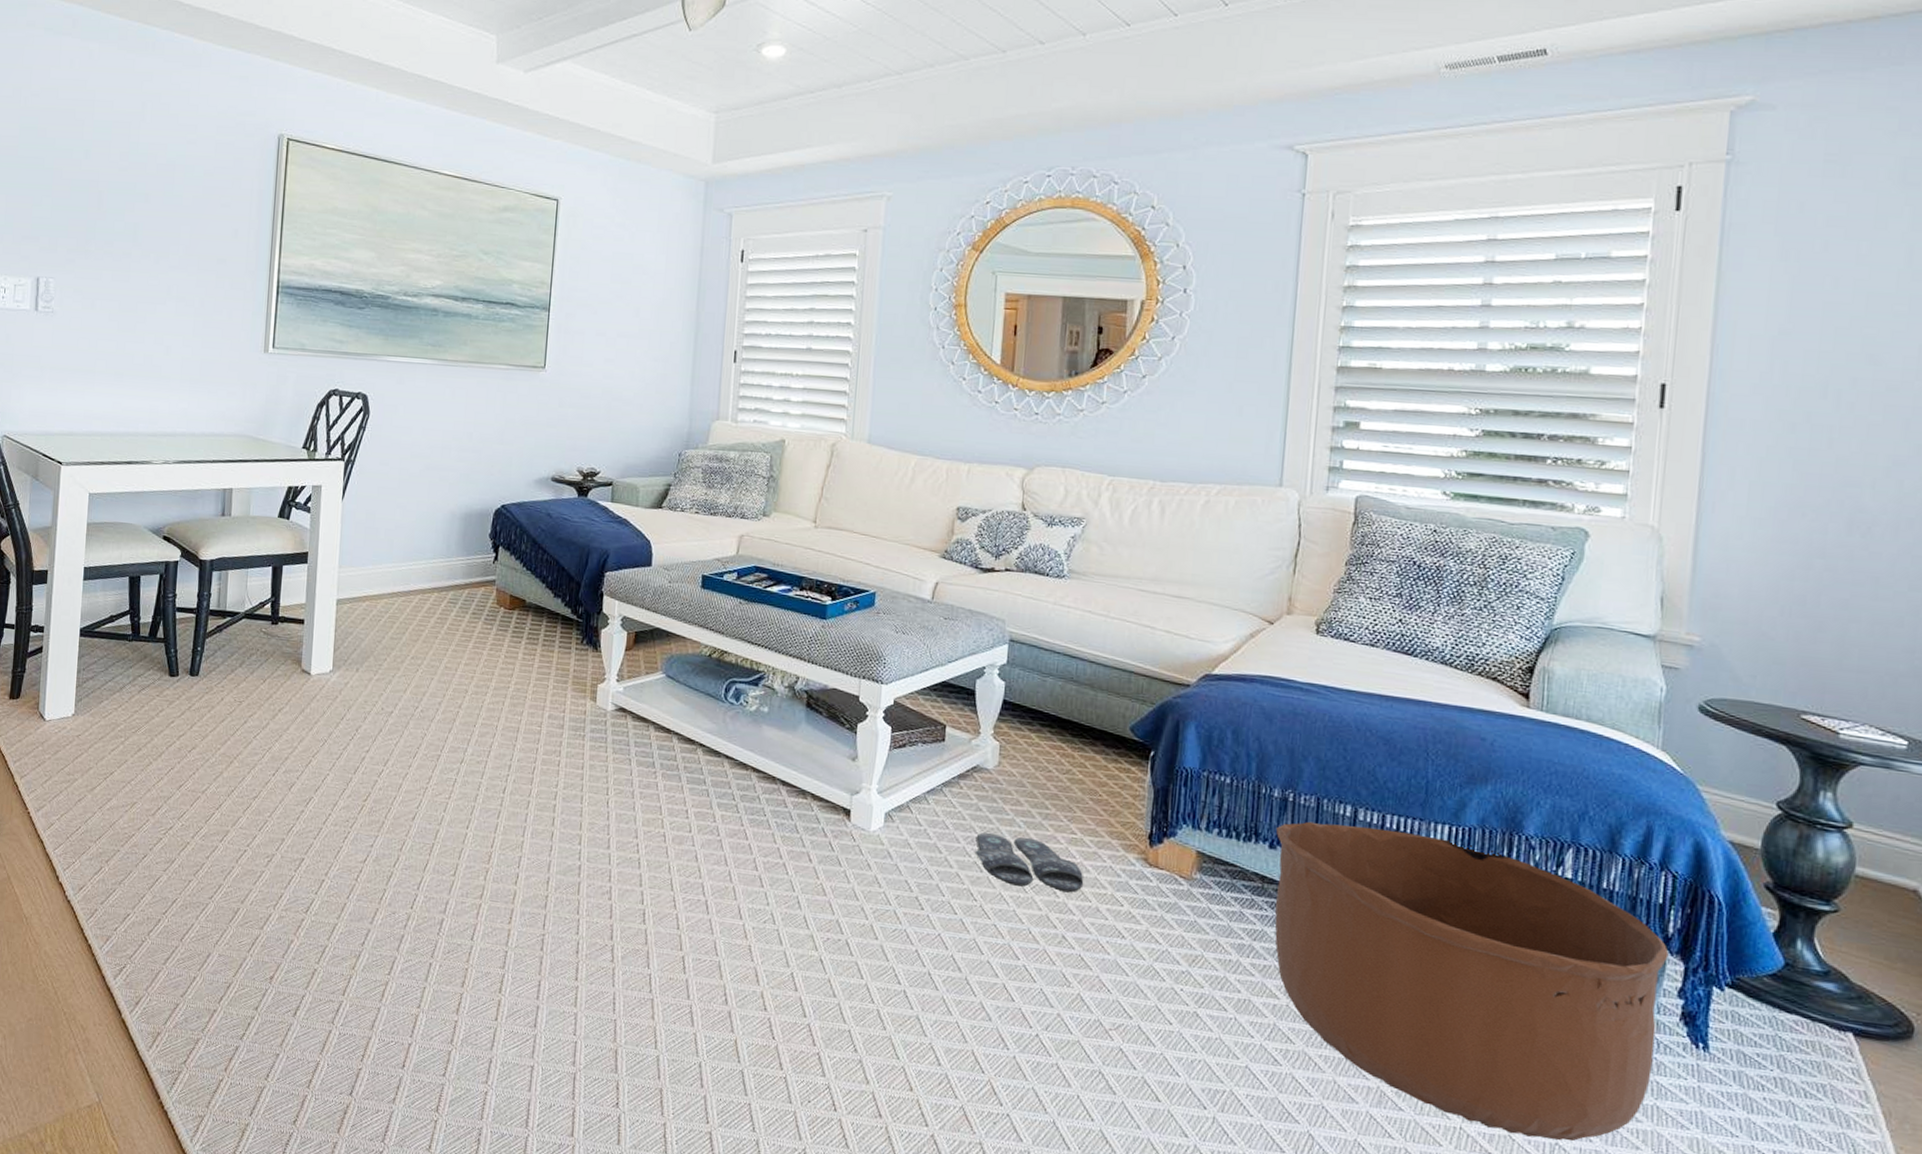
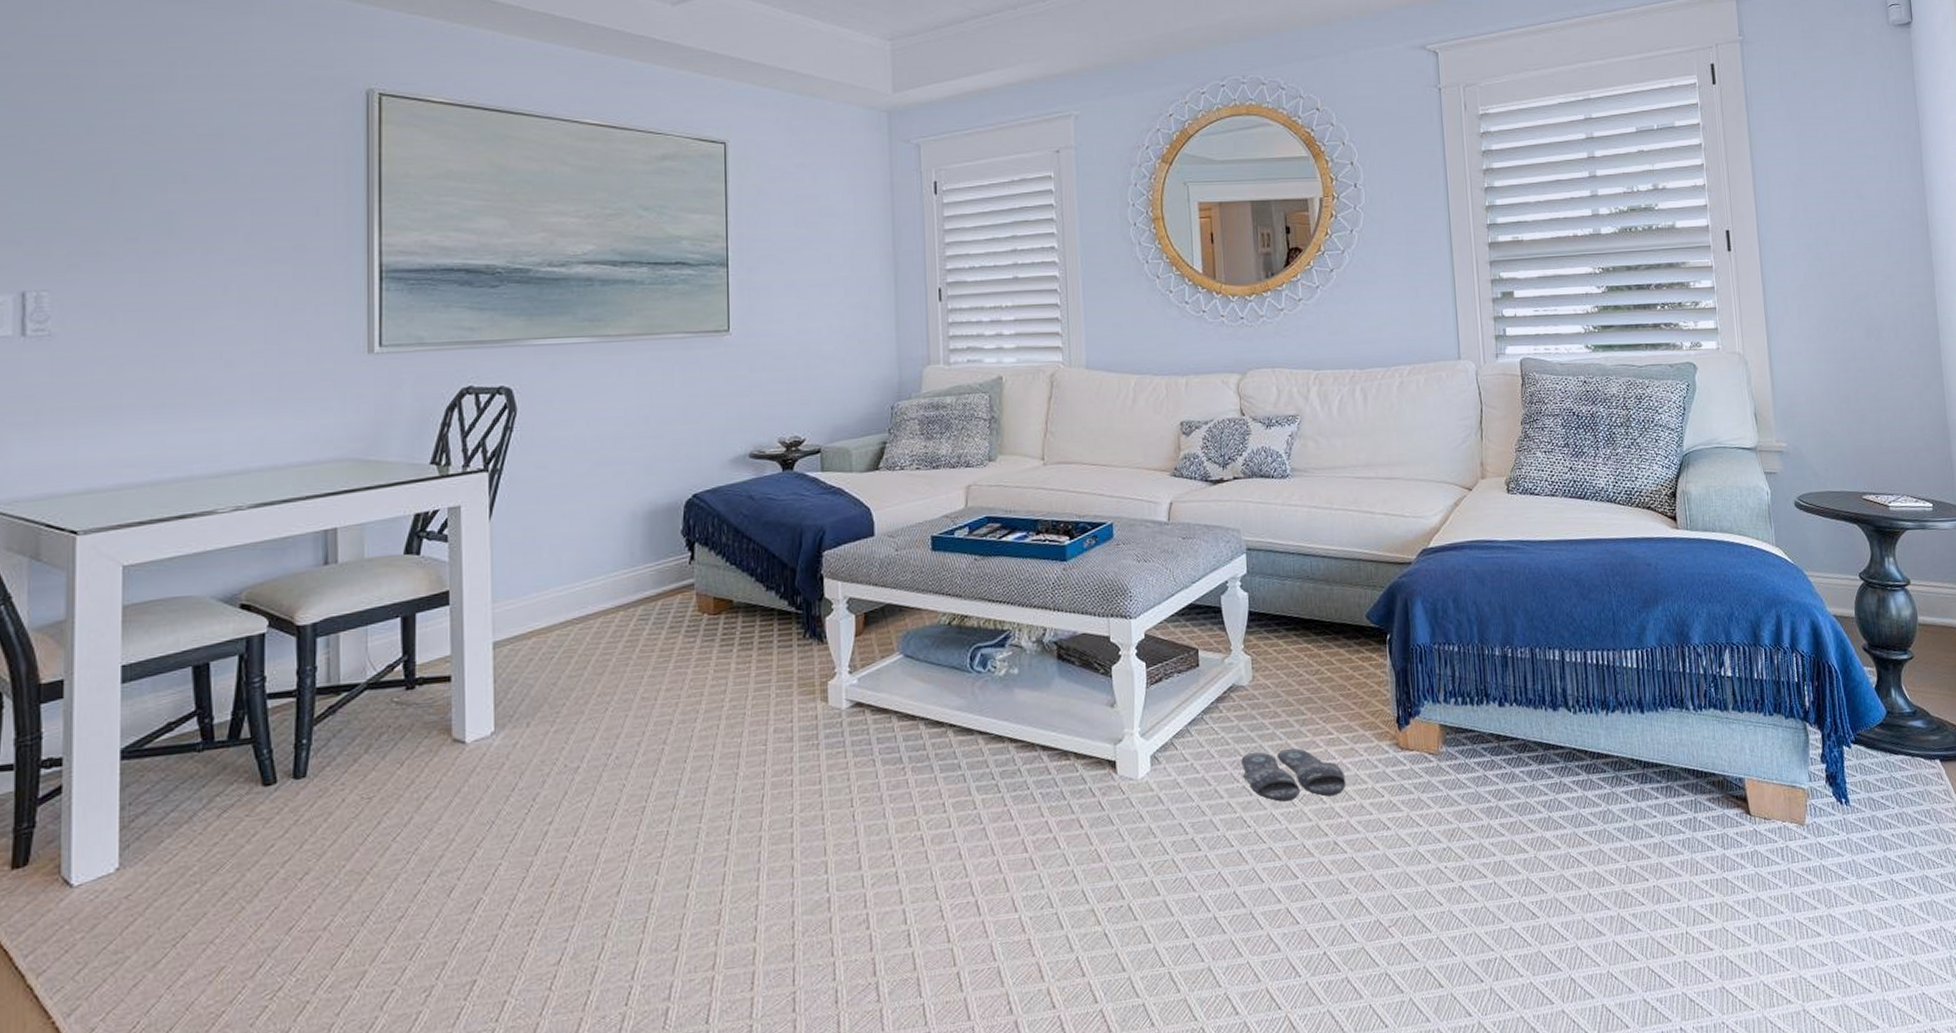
basket: present [1274,821,1669,1142] -> none [1502,663,1815,926]

